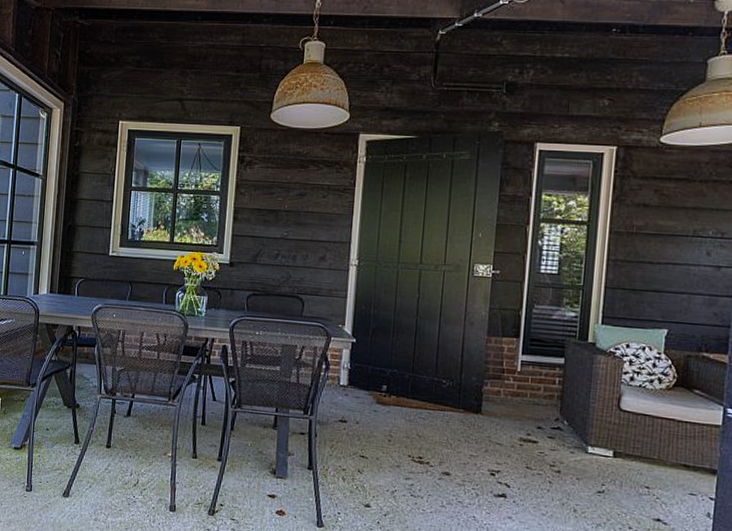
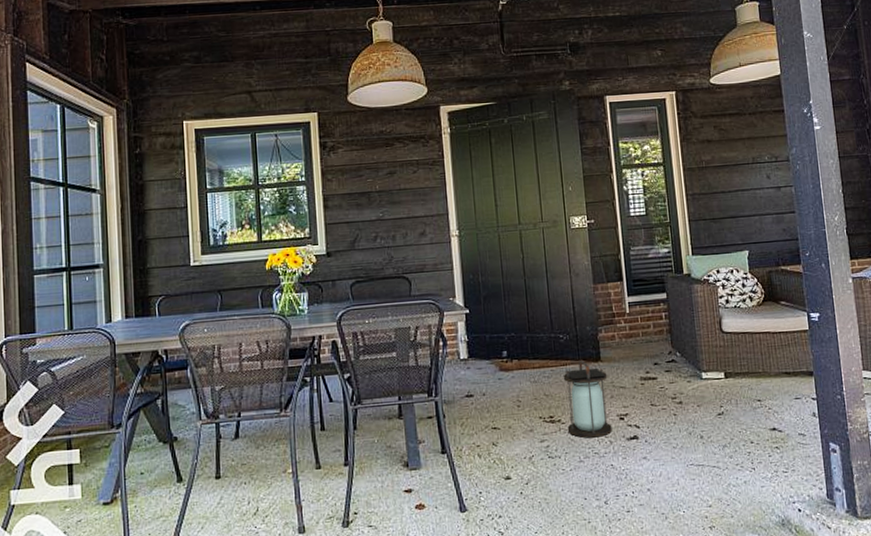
lantern: none [434,408,486,488] -> present [563,359,612,438]

